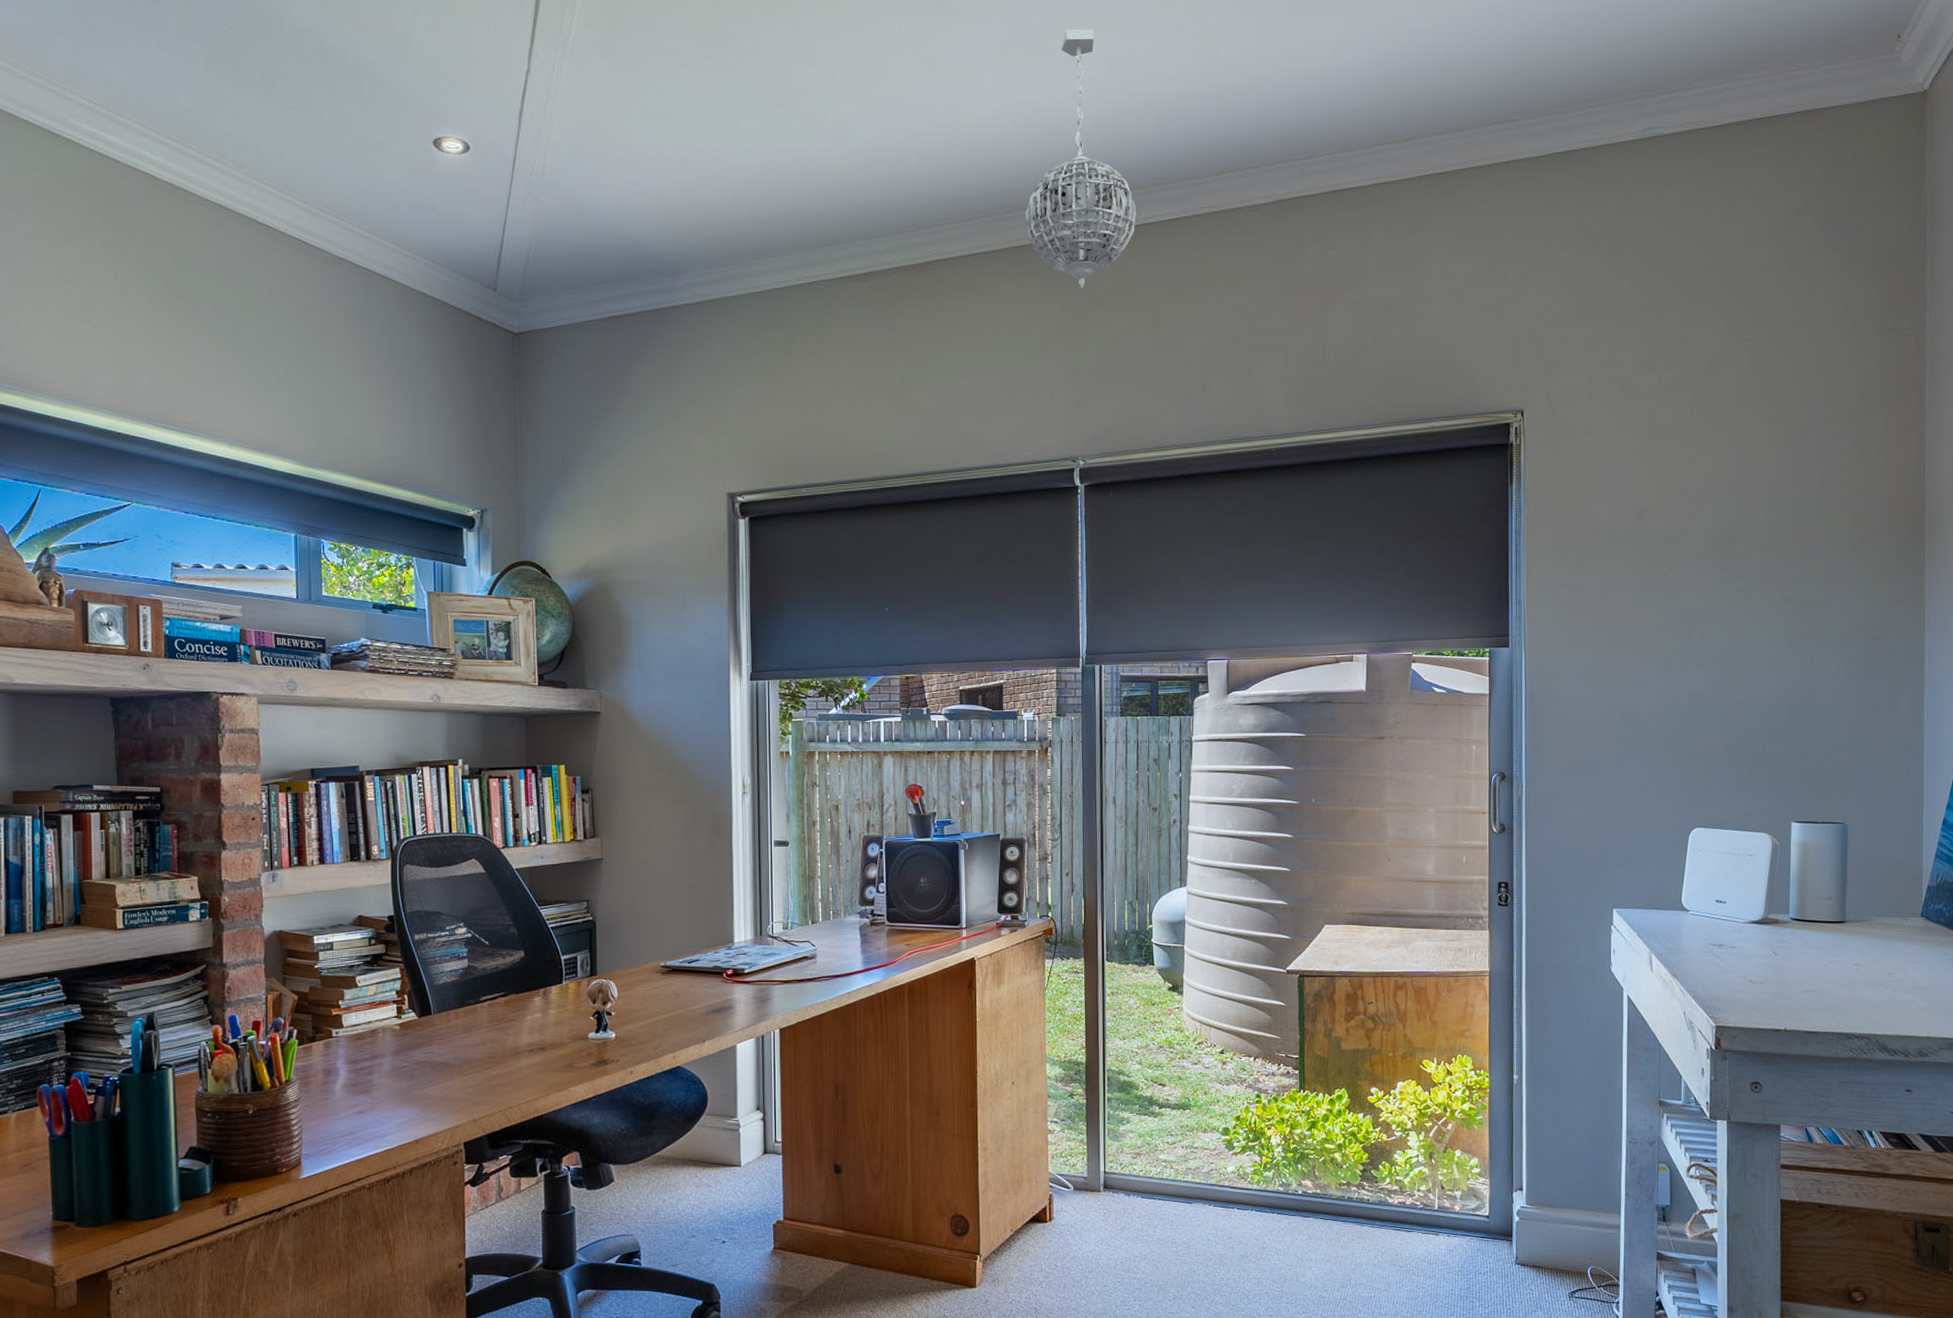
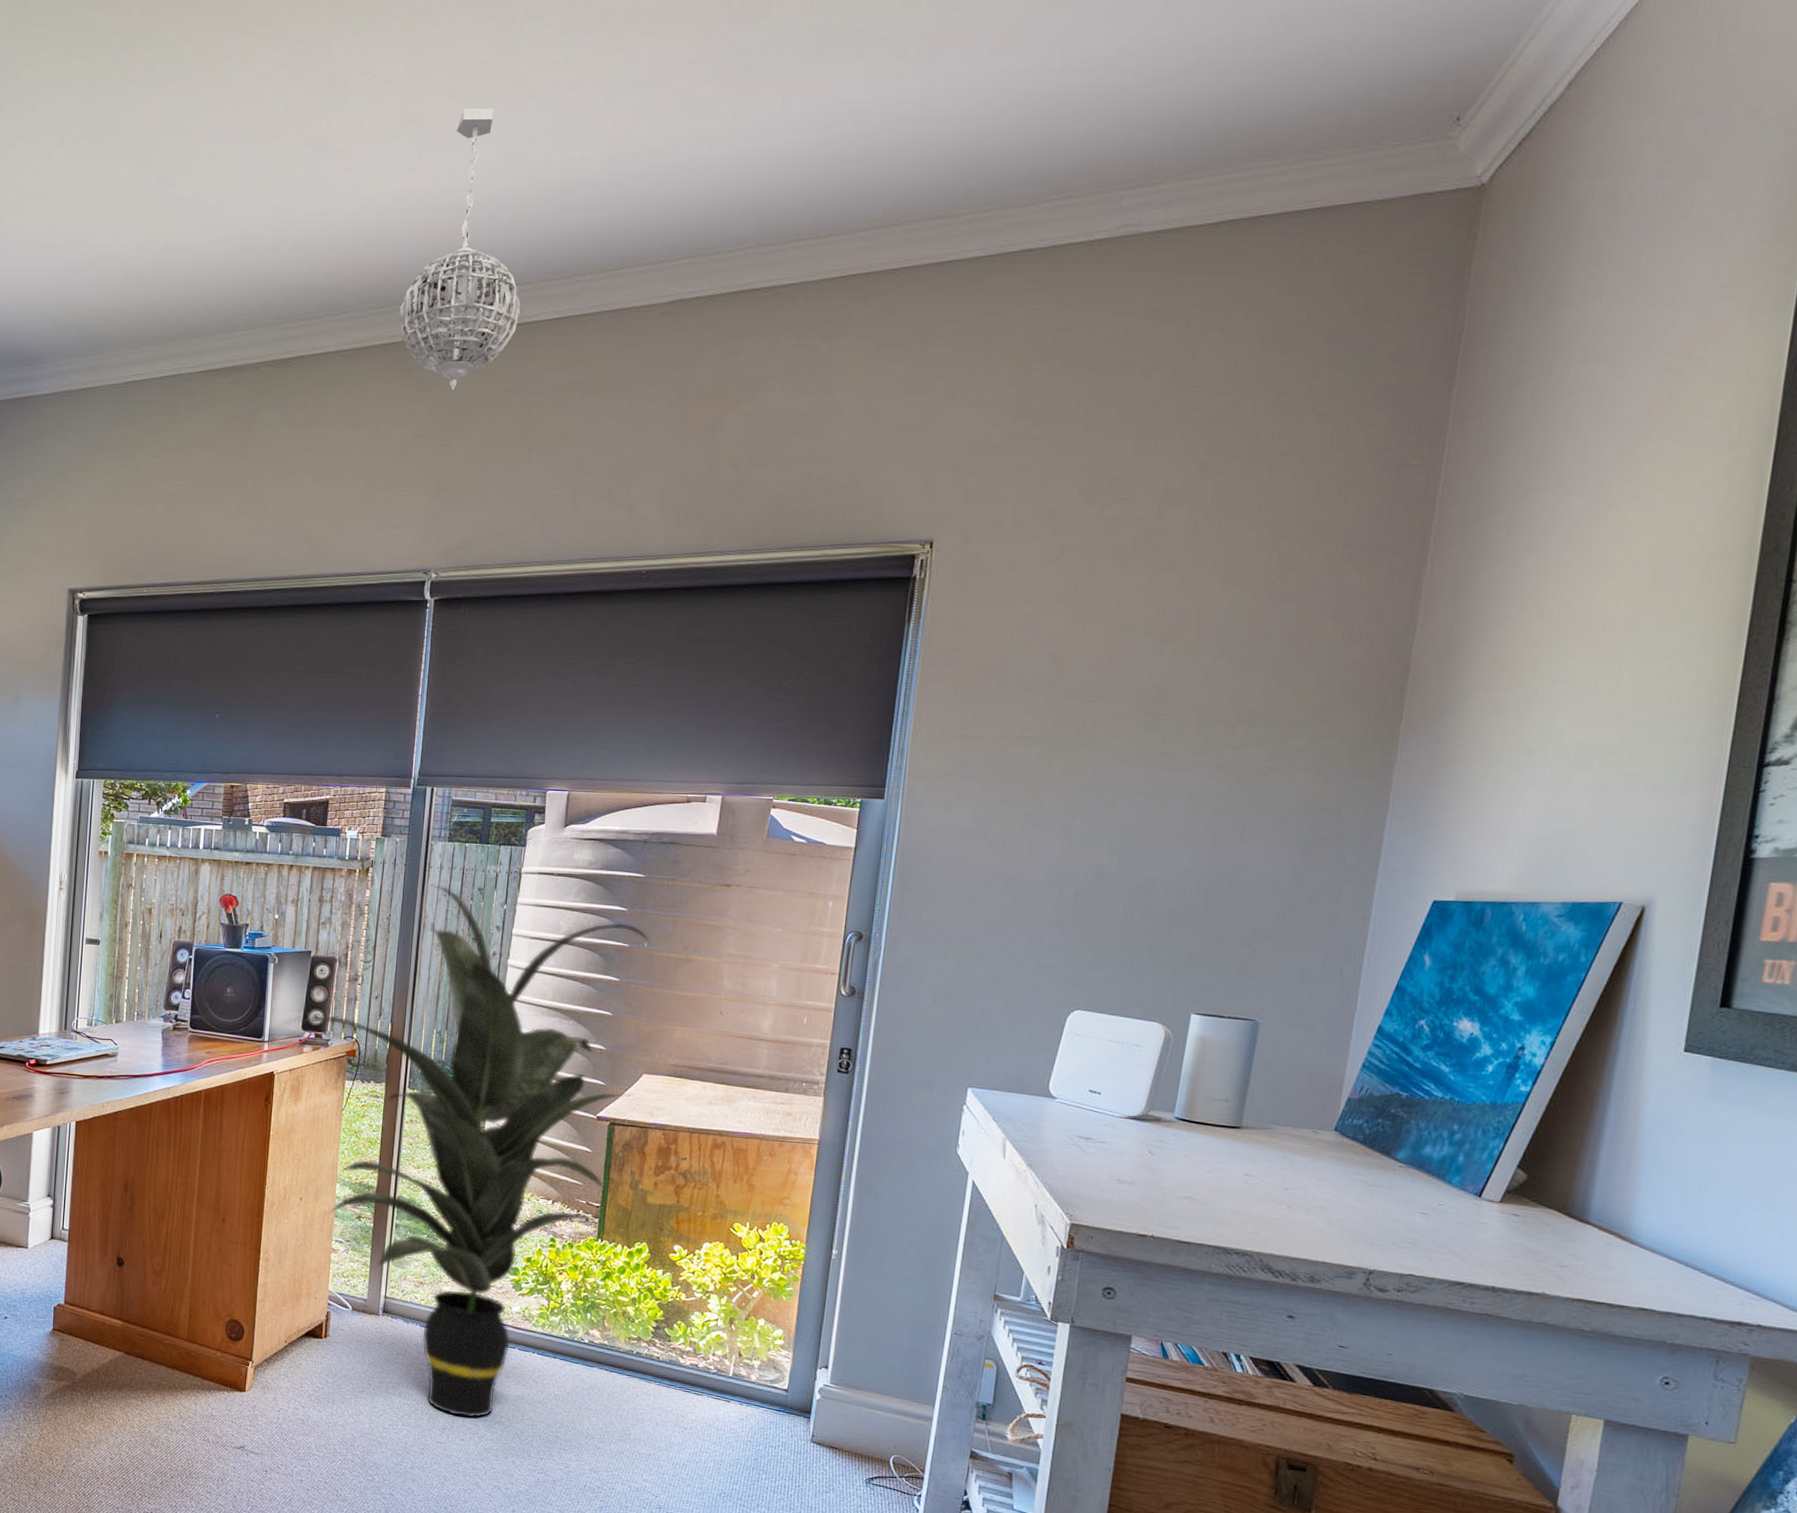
indoor plant: none [994,759,1319,1284] -> present [298,884,652,1418]

